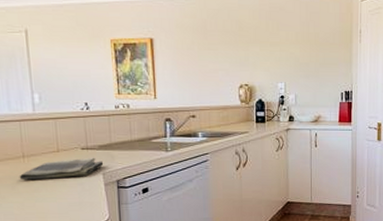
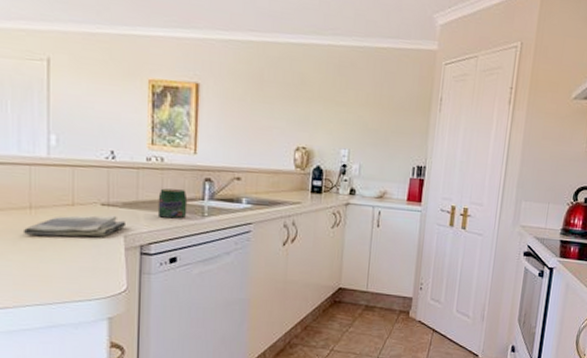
jar: none [128,130,153,155] -> present [157,188,188,219]

